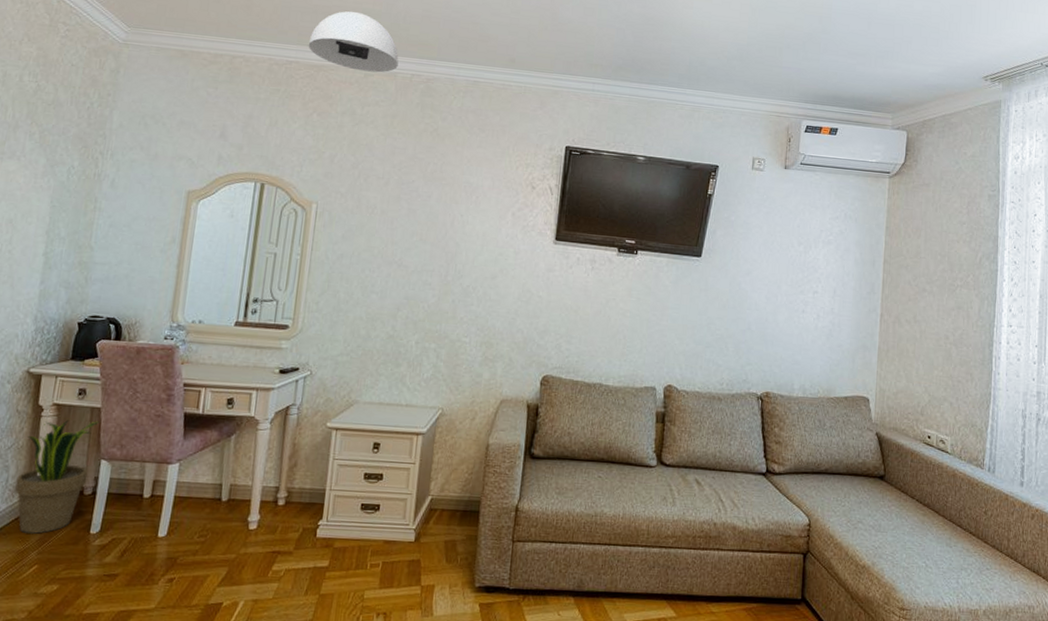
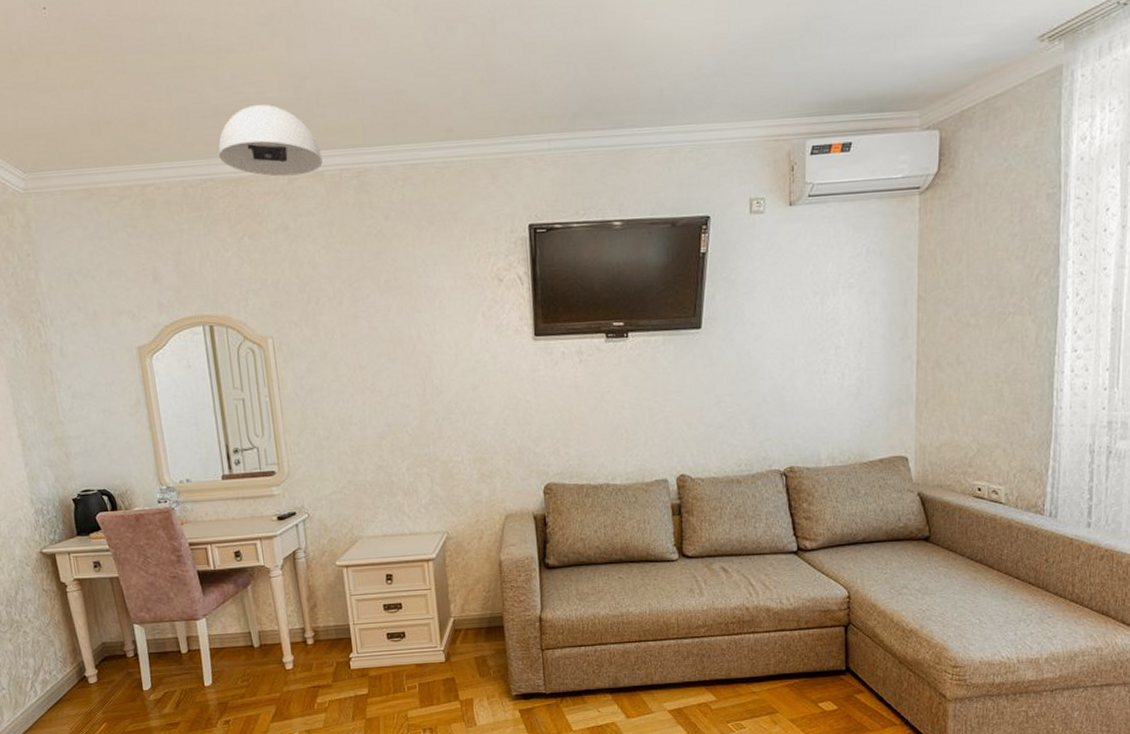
potted plant: present [14,419,100,535] -> none [61,589,127,698]

